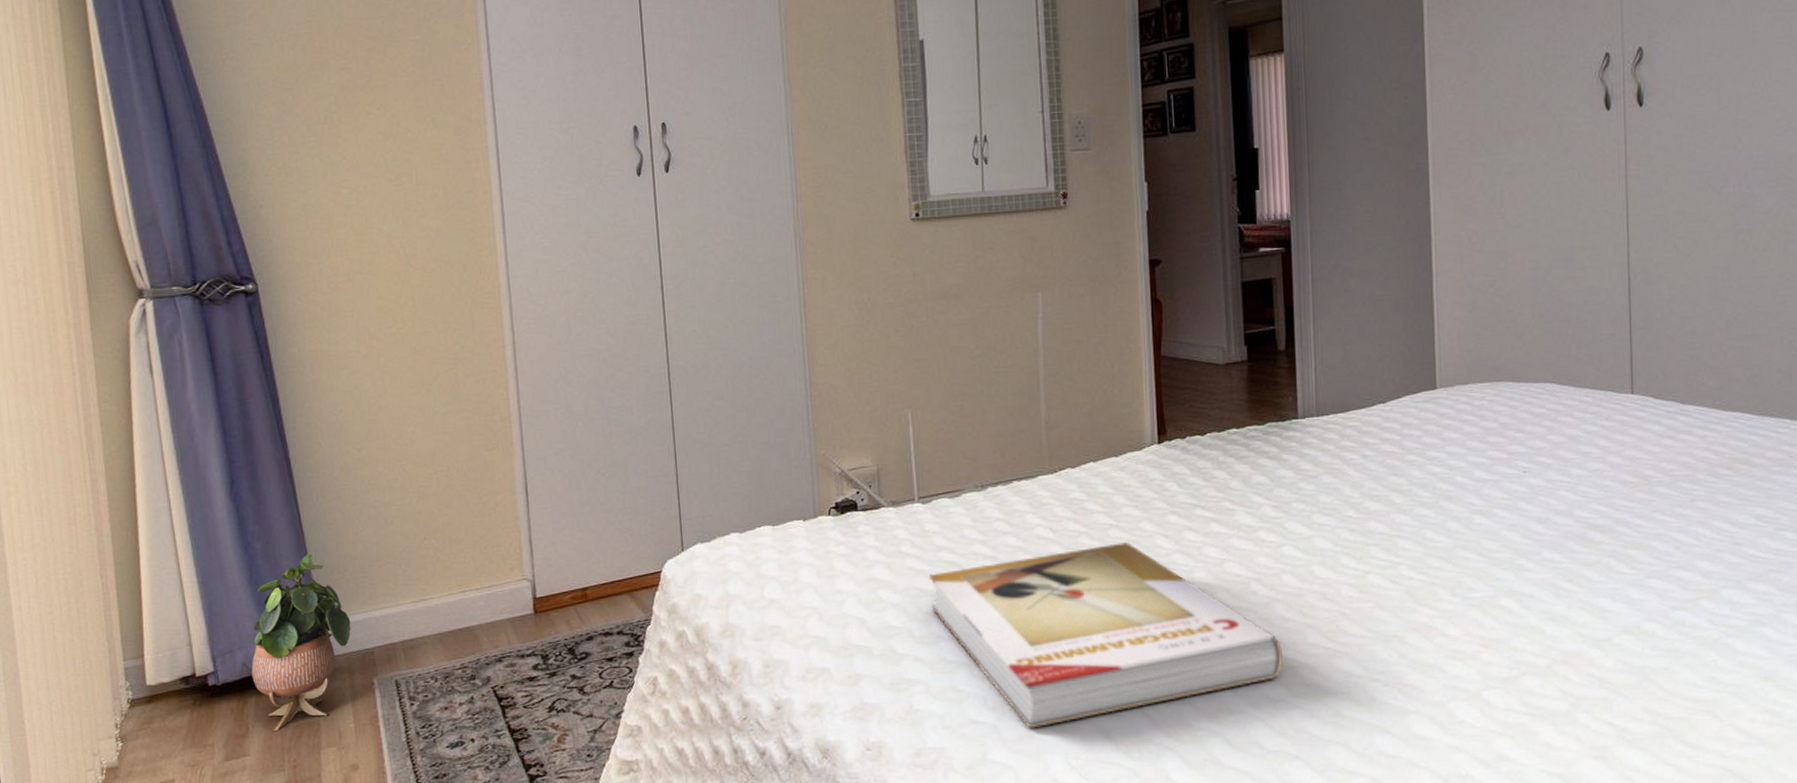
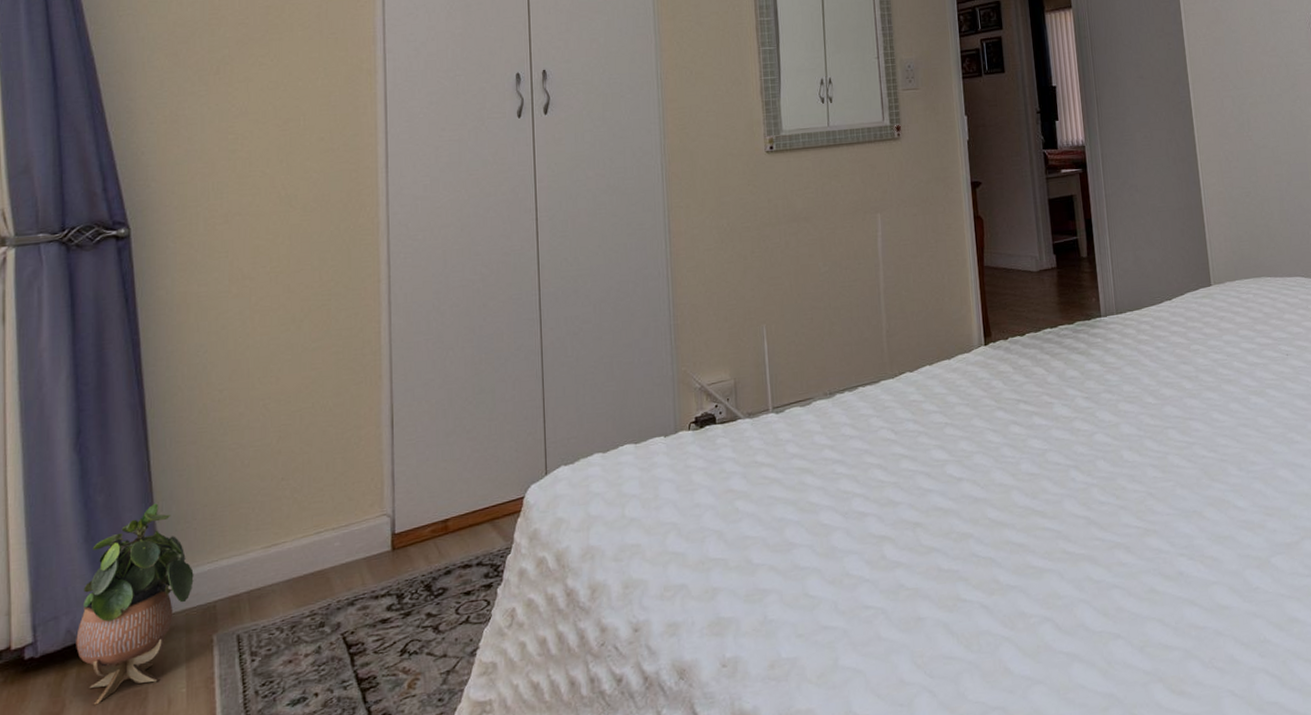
book: present [930,542,1283,729] -> none [783,439,1102,630]

